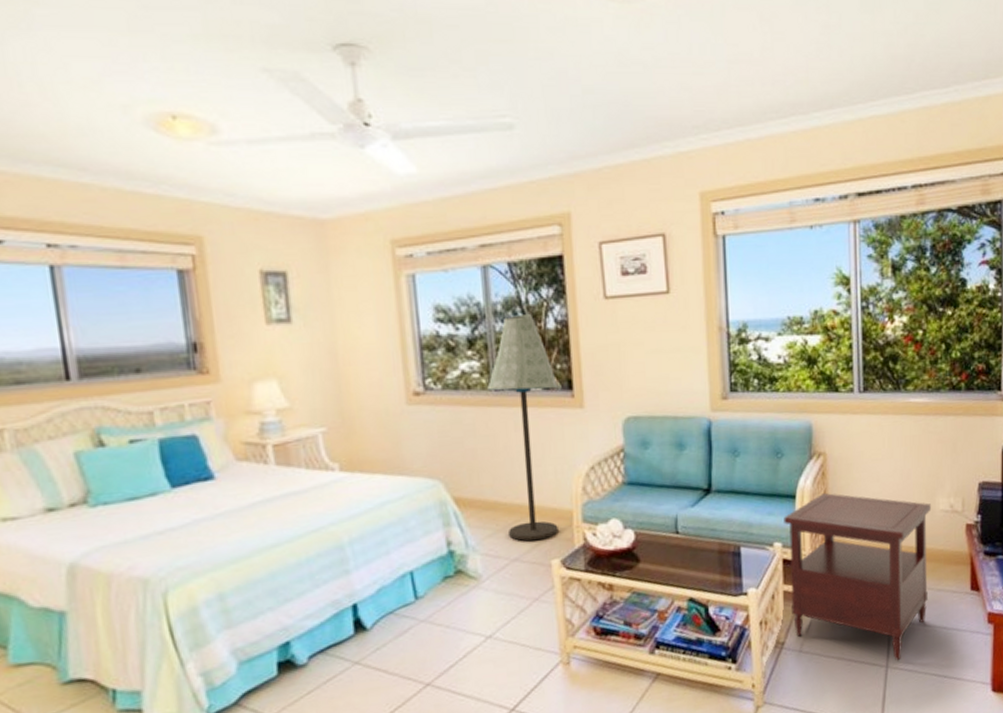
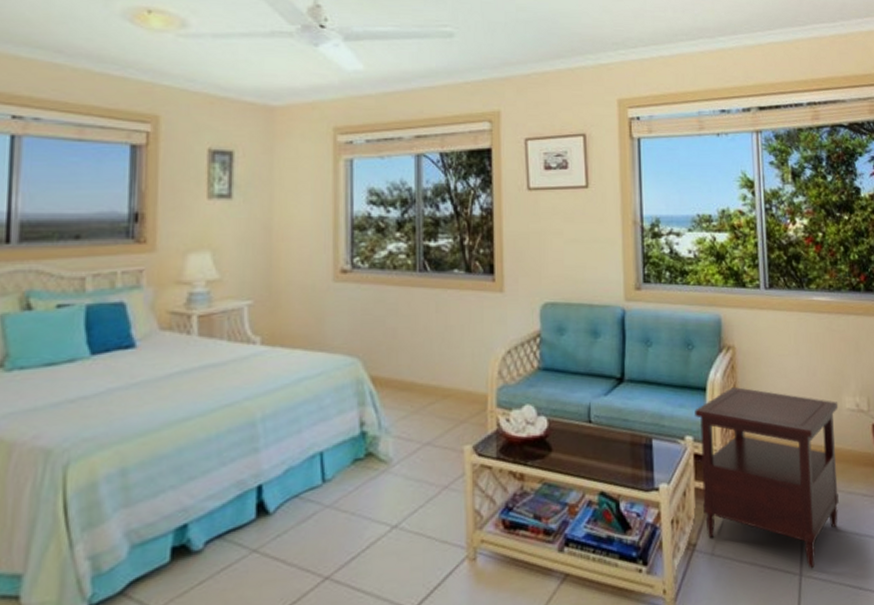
floor lamp: present [487,314,558,541] -> none [412,201,480,425]

